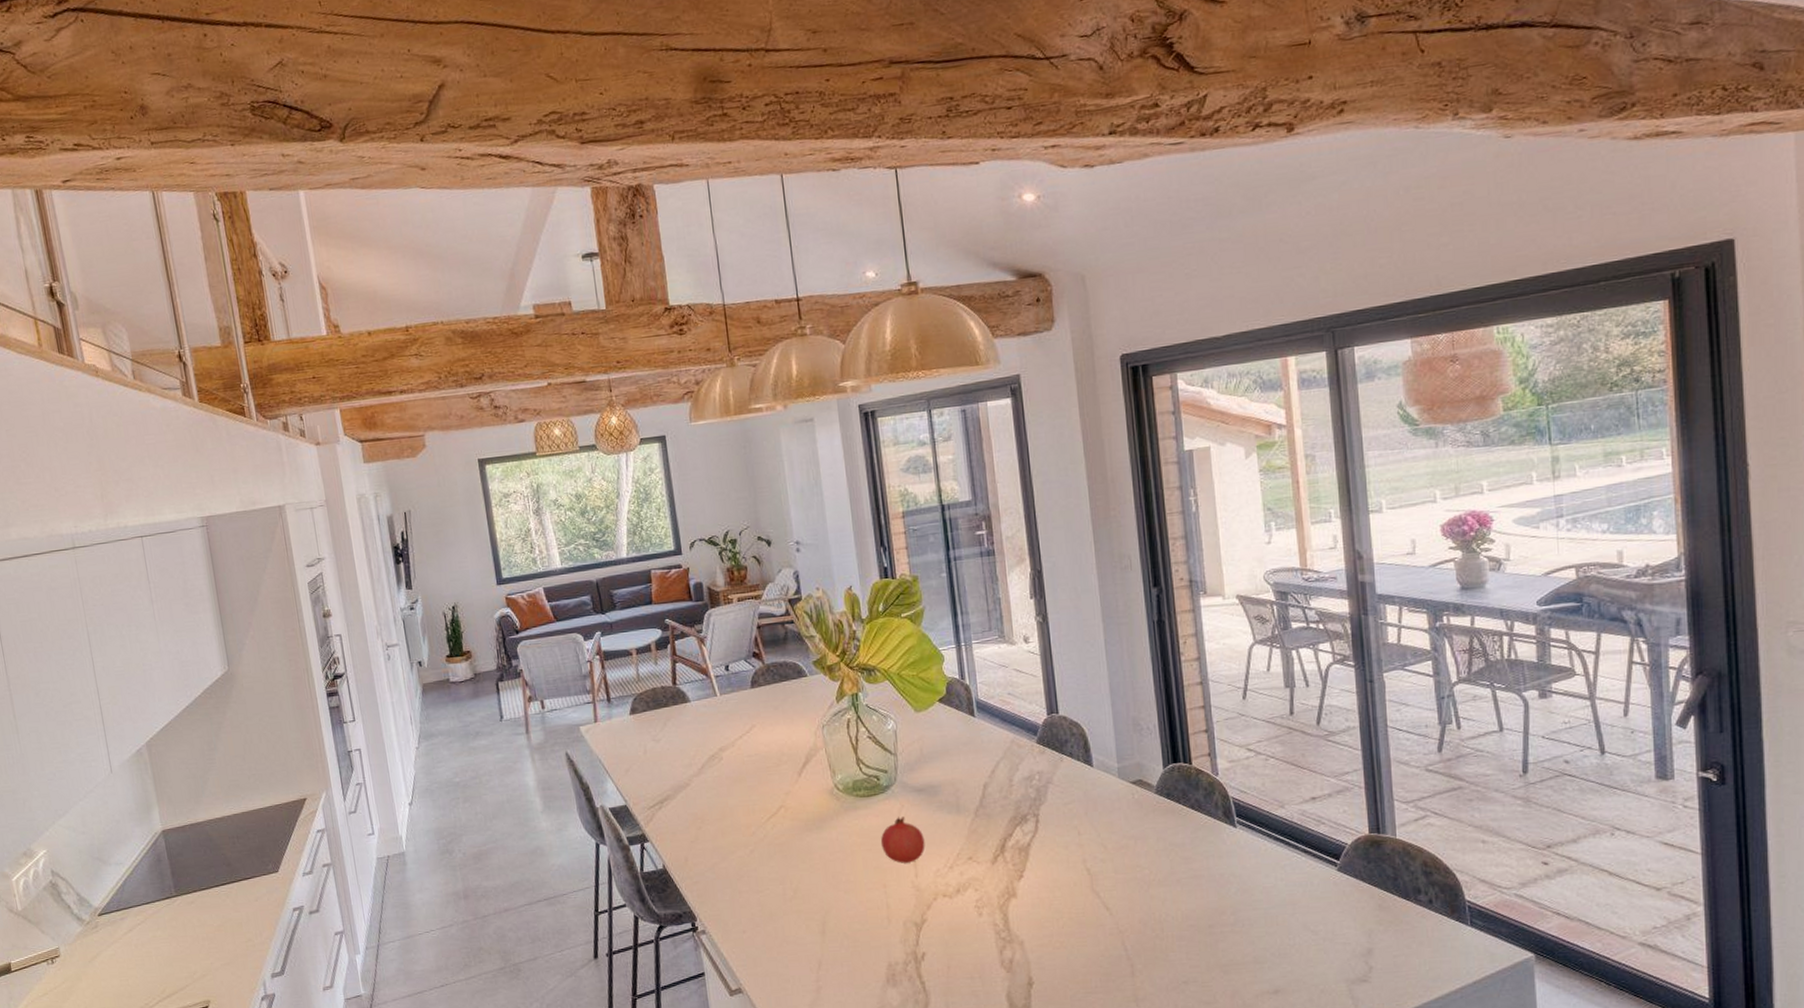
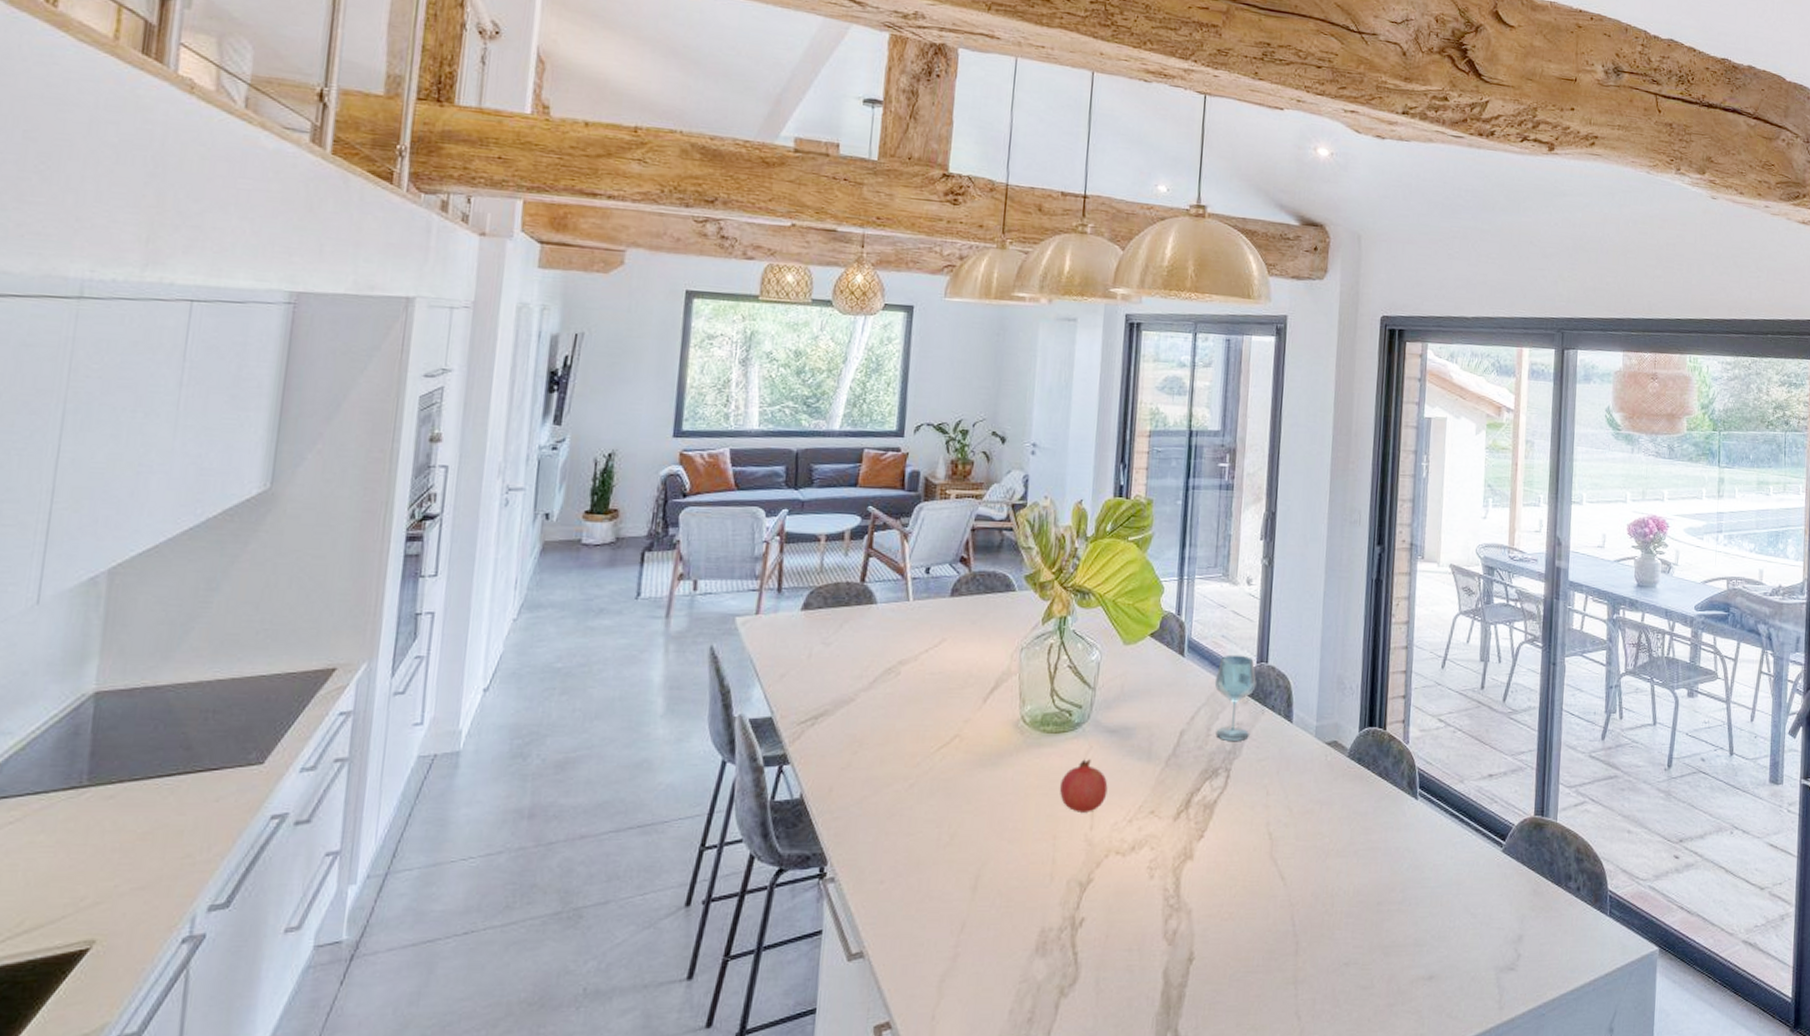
wine glass: none [1008,709,1052,789] -> present [1214,654,1257,741]

